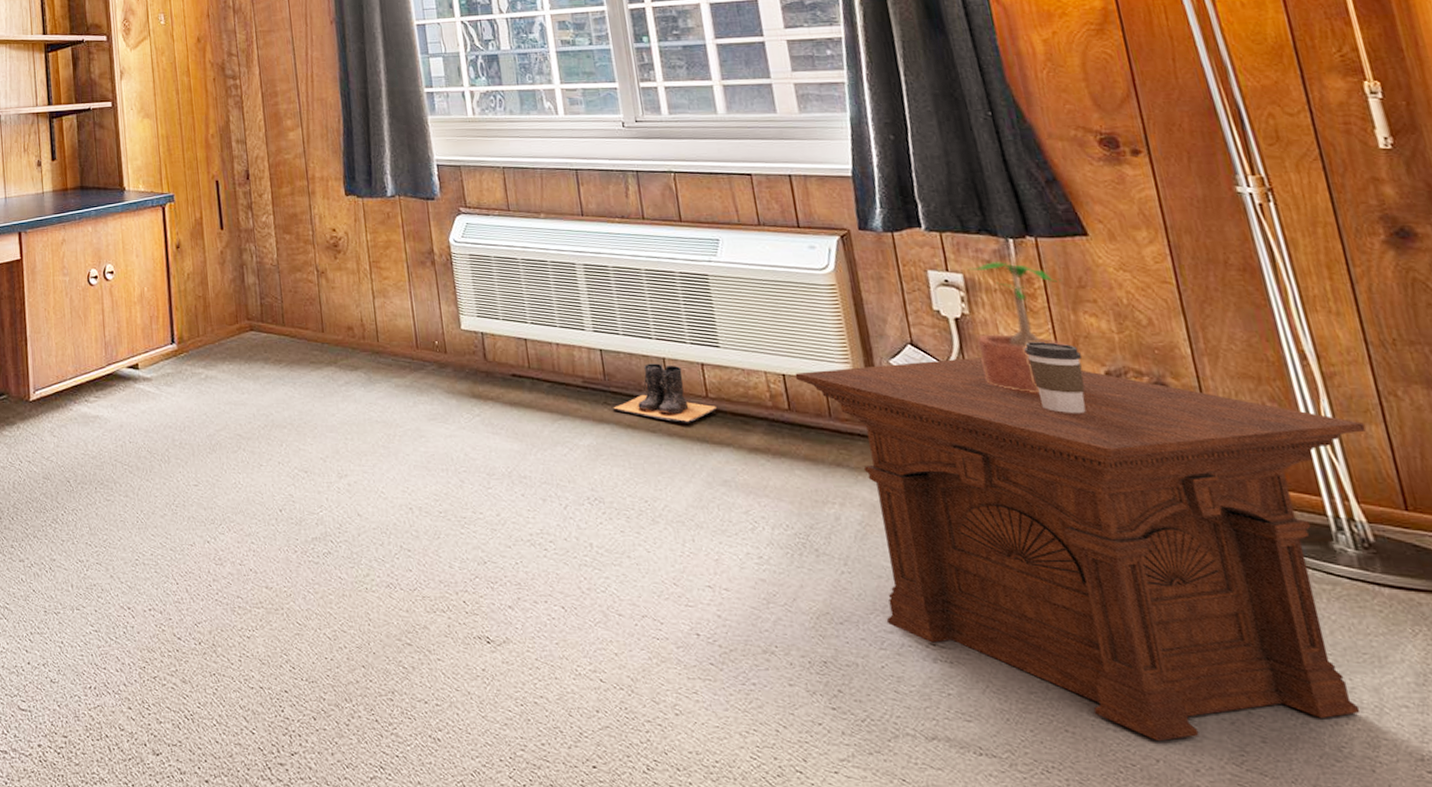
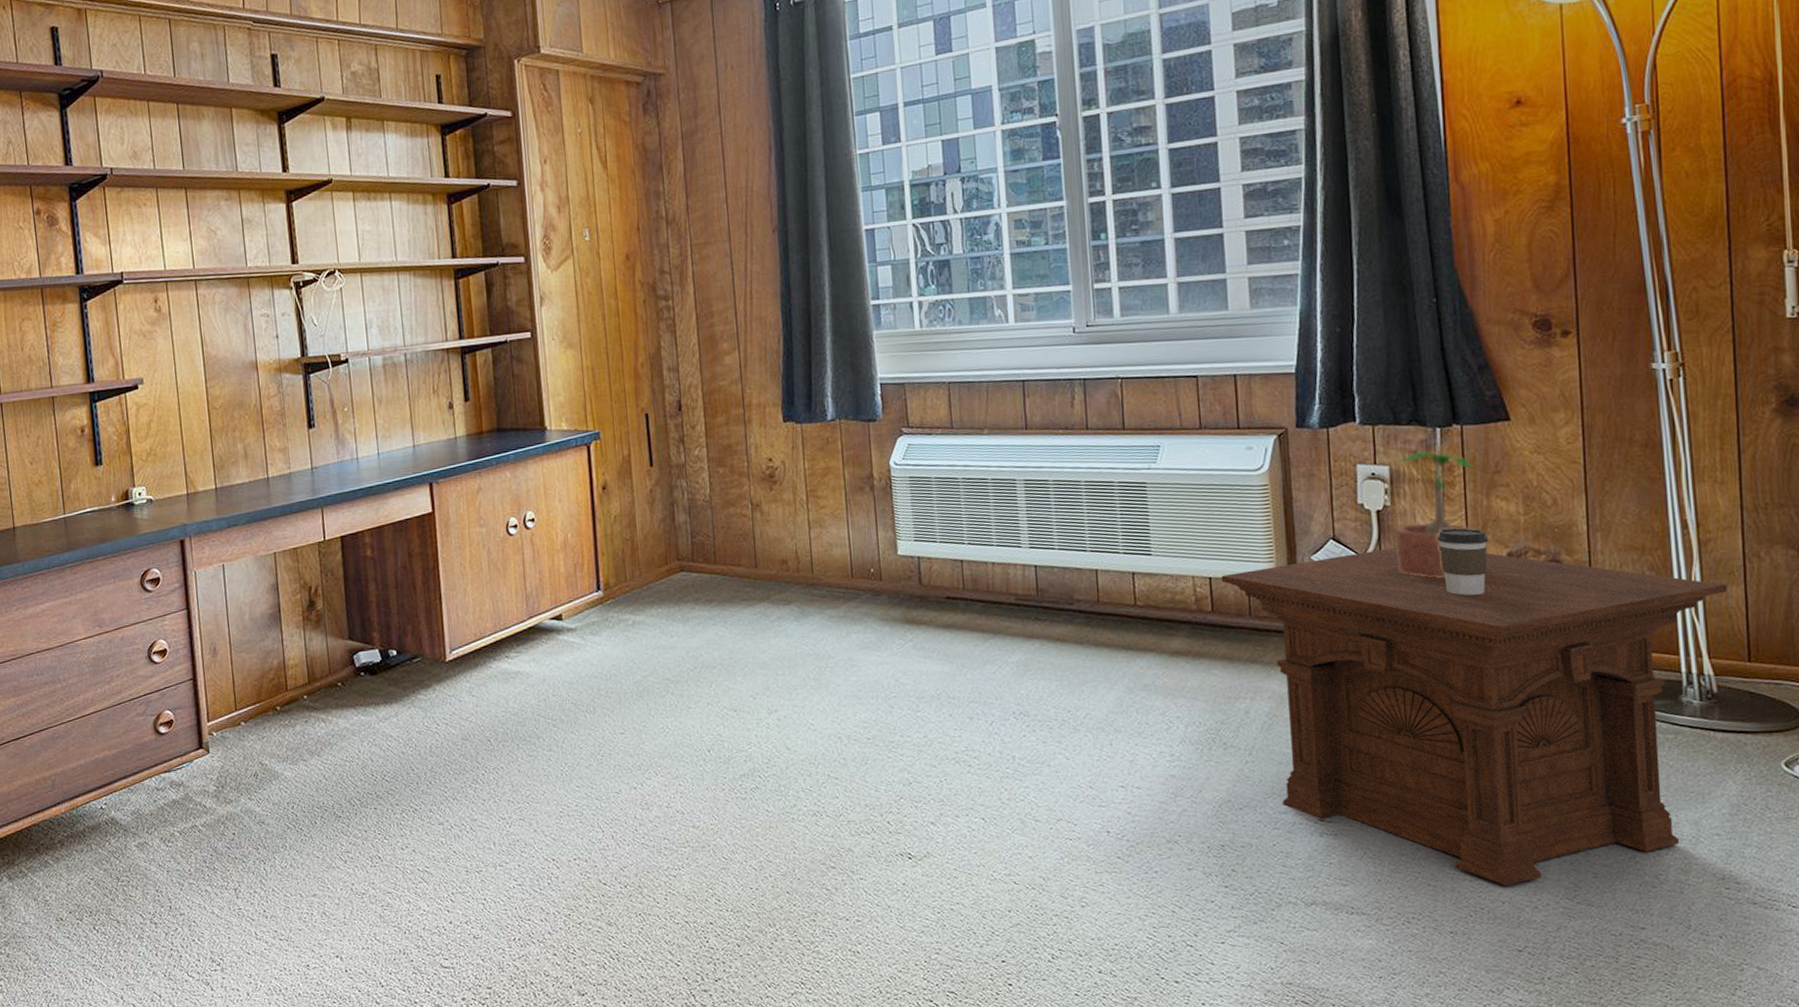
boots: present [612,363,718,423] -> none [1042,575,1145,633]

